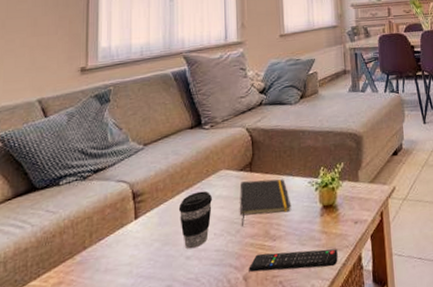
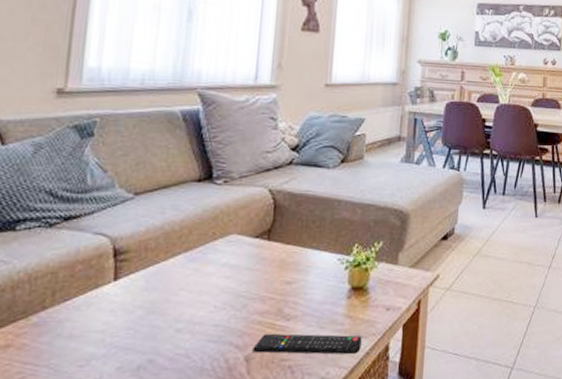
coffee cup: present [178,191,213,249] -> none [172,256,218,321]
notepad: present [240,179,292,227] -> none [250,250,314,301]

